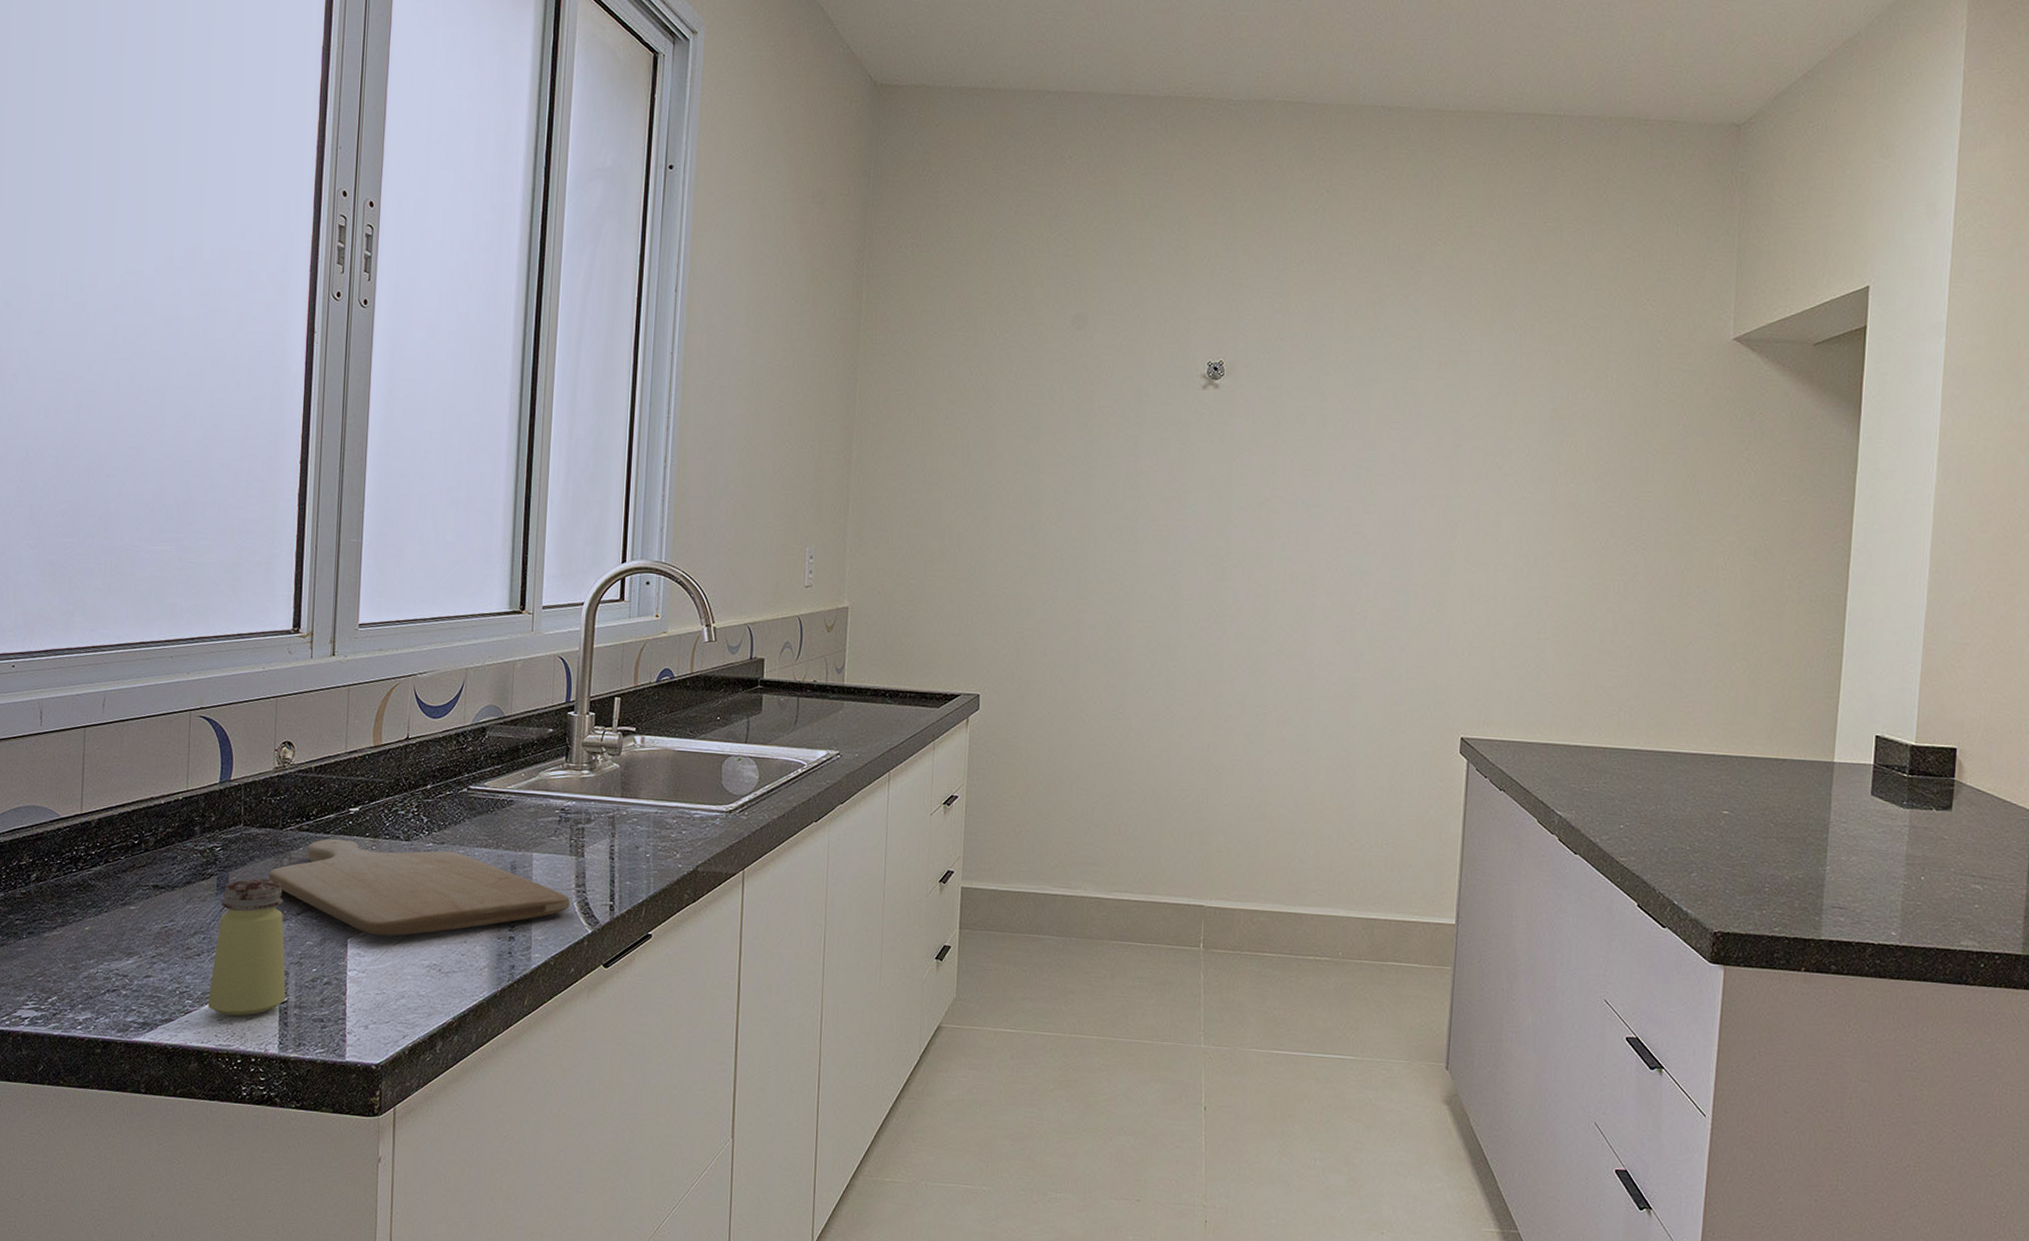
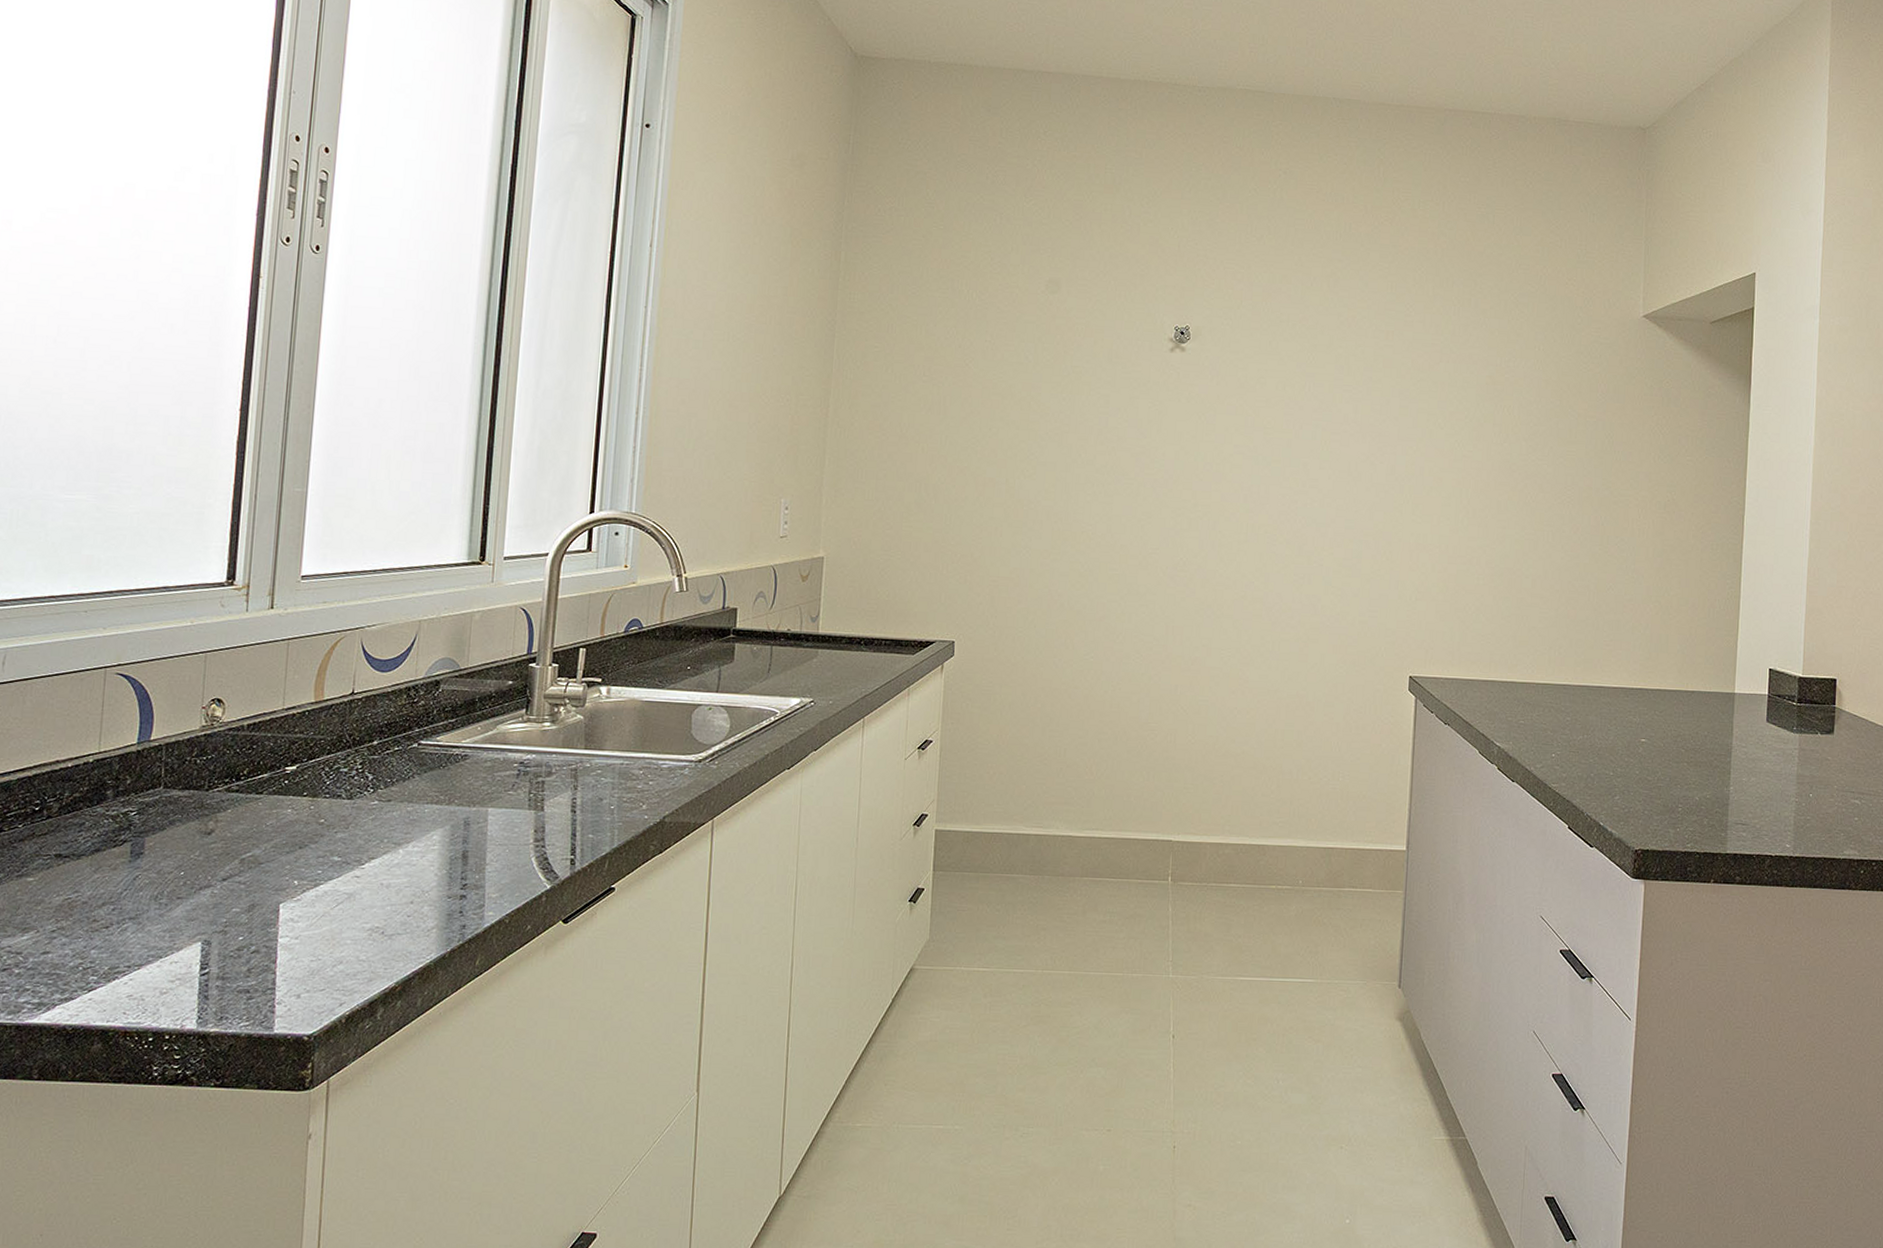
saltshaker: present [207,878,286,1016] -> none [115,843,207,991]
chopping board: present [269,838,570,936] -> none [191,799,528,900]

